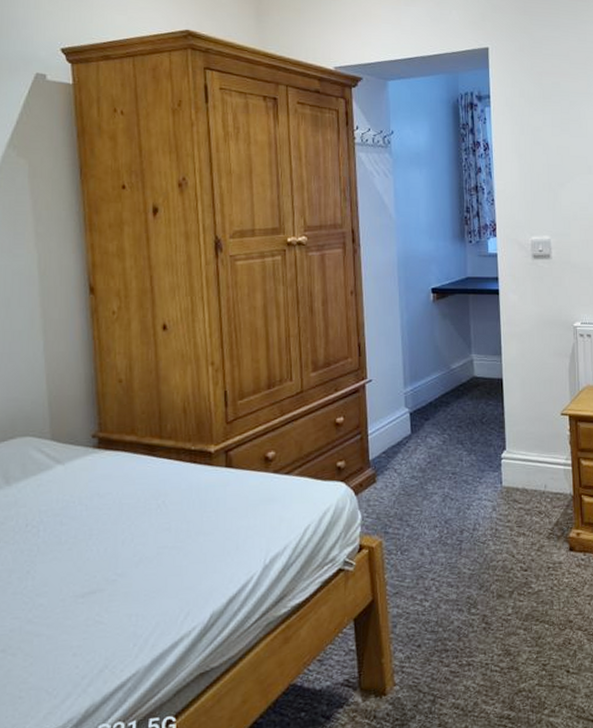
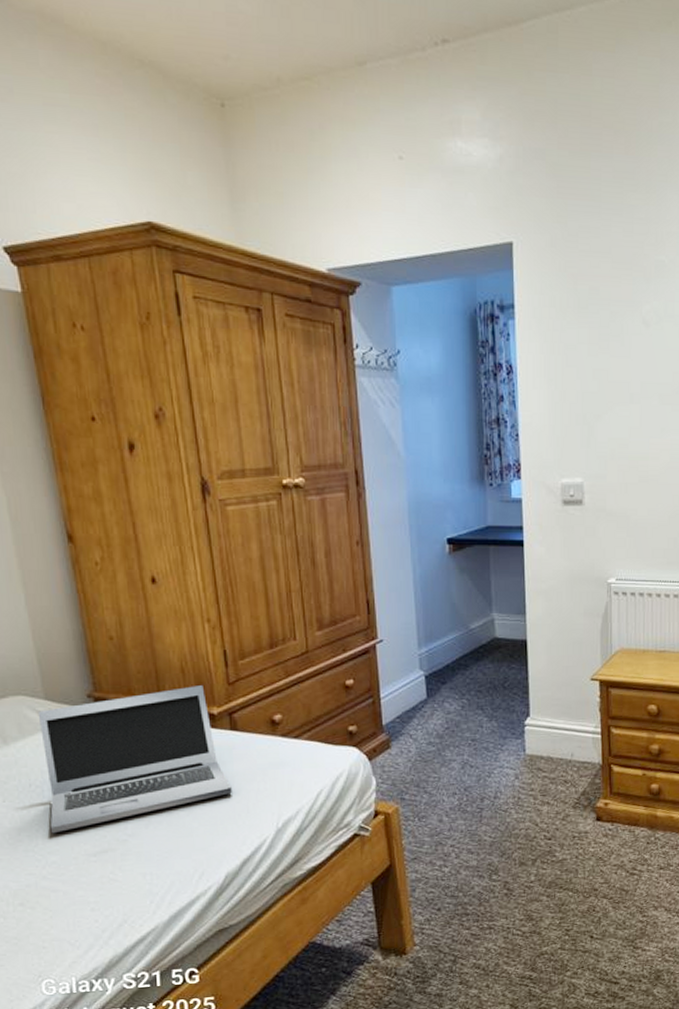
laptop: none [41,425,223,575] -> present [37,685,232,834]

